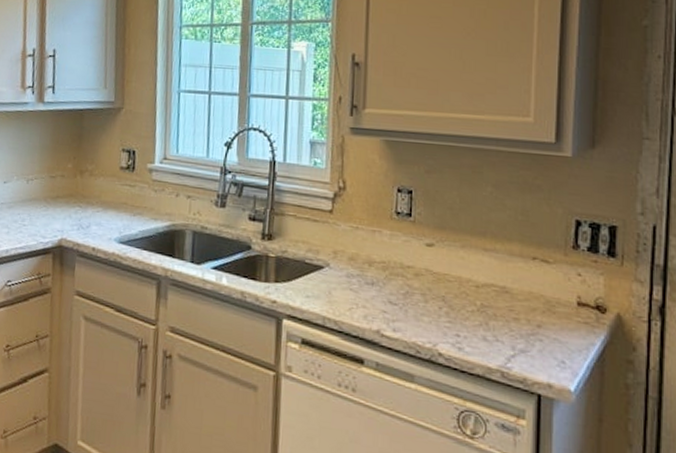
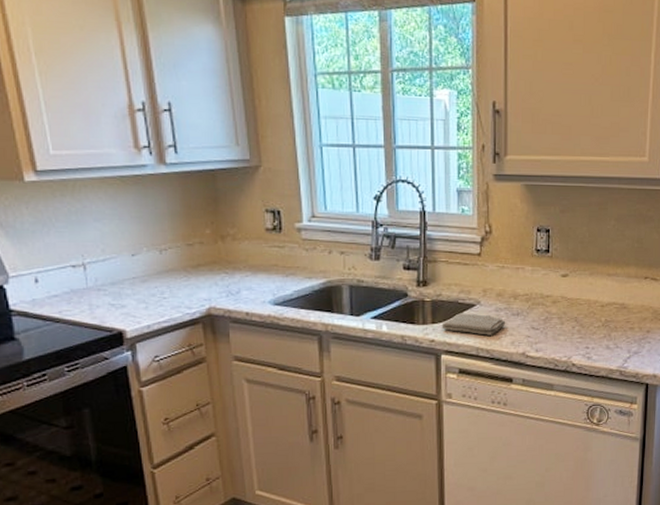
washcloth: none [285,274,357,305] -> present [442,313,505,336]

